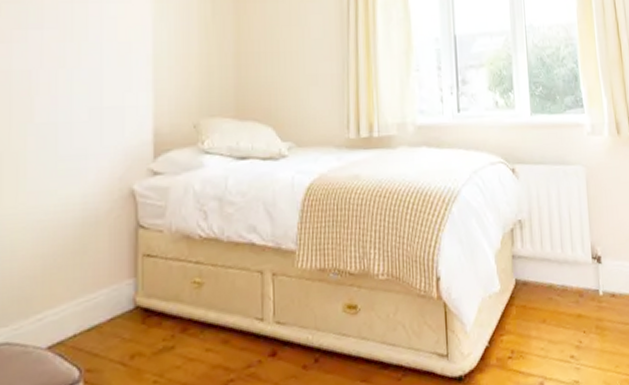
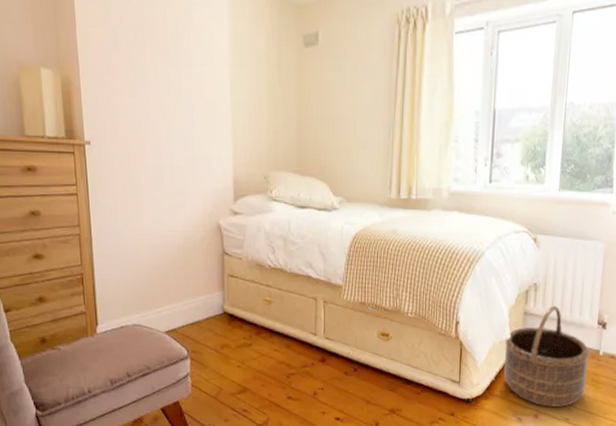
basket: none [495,243,591,370] -> present [503,305,590,407]

